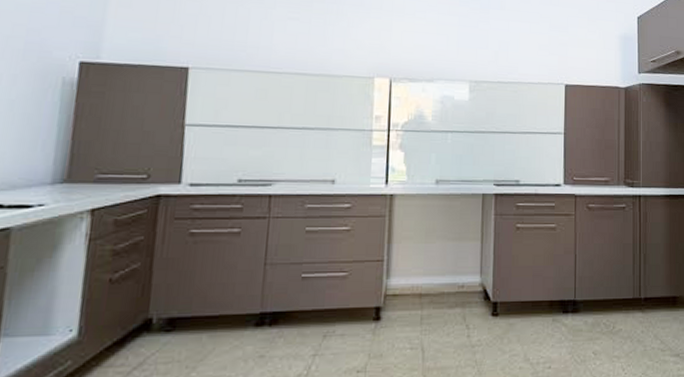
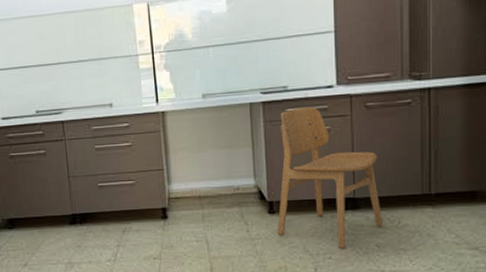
dining chair: none [500,202,600,357] -> present [278,106,384,249]

